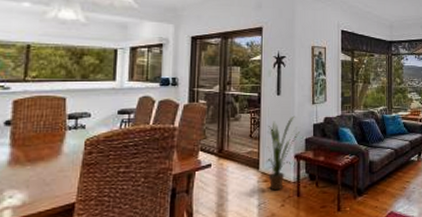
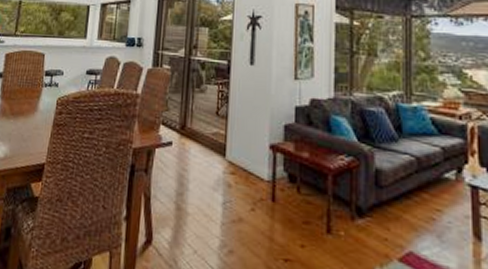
house plant: present [266,115,300,191] -> none [234,92,277,189]

